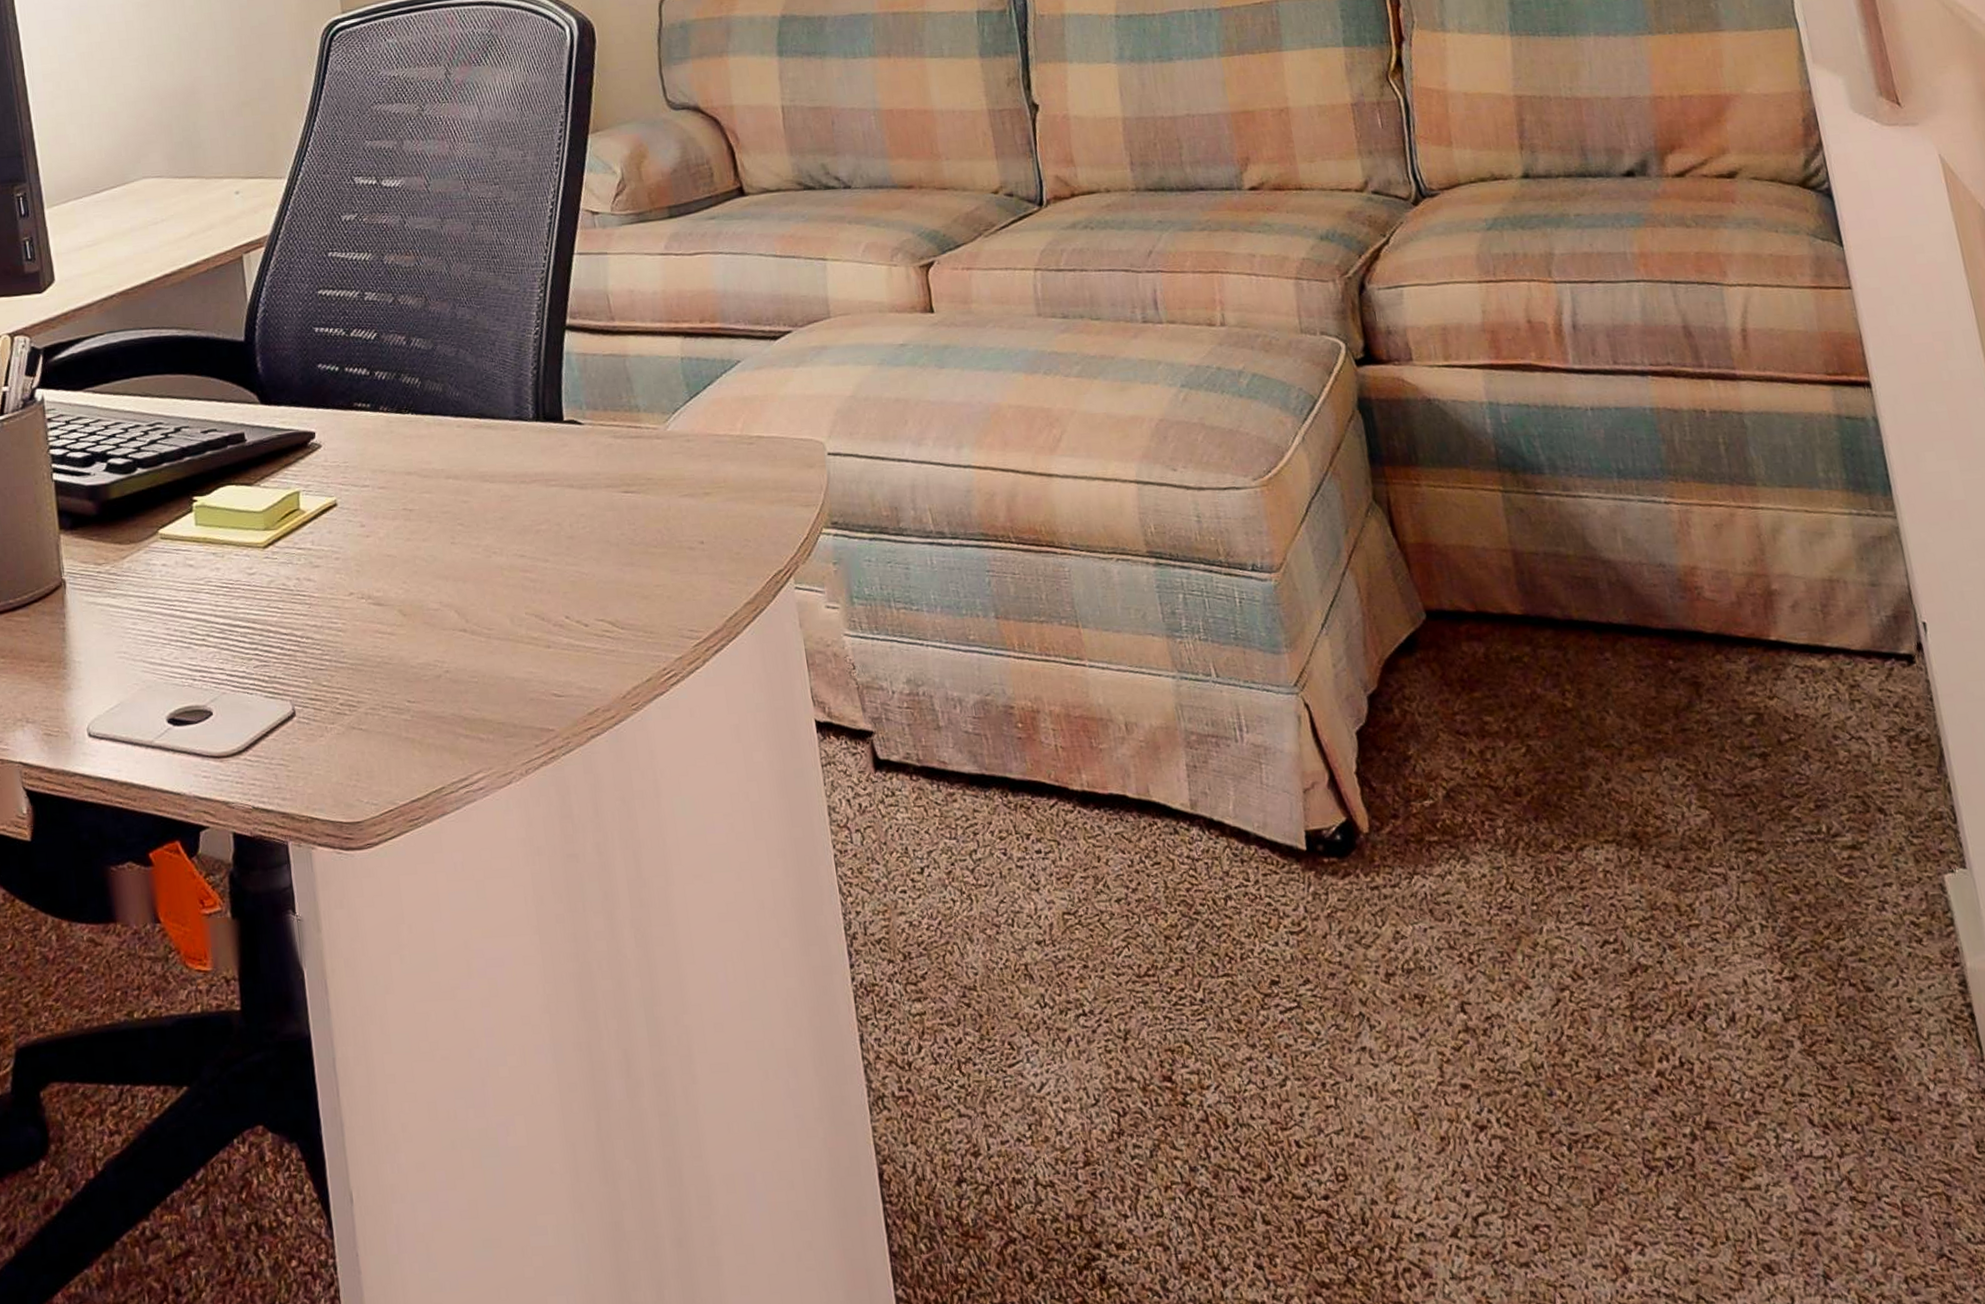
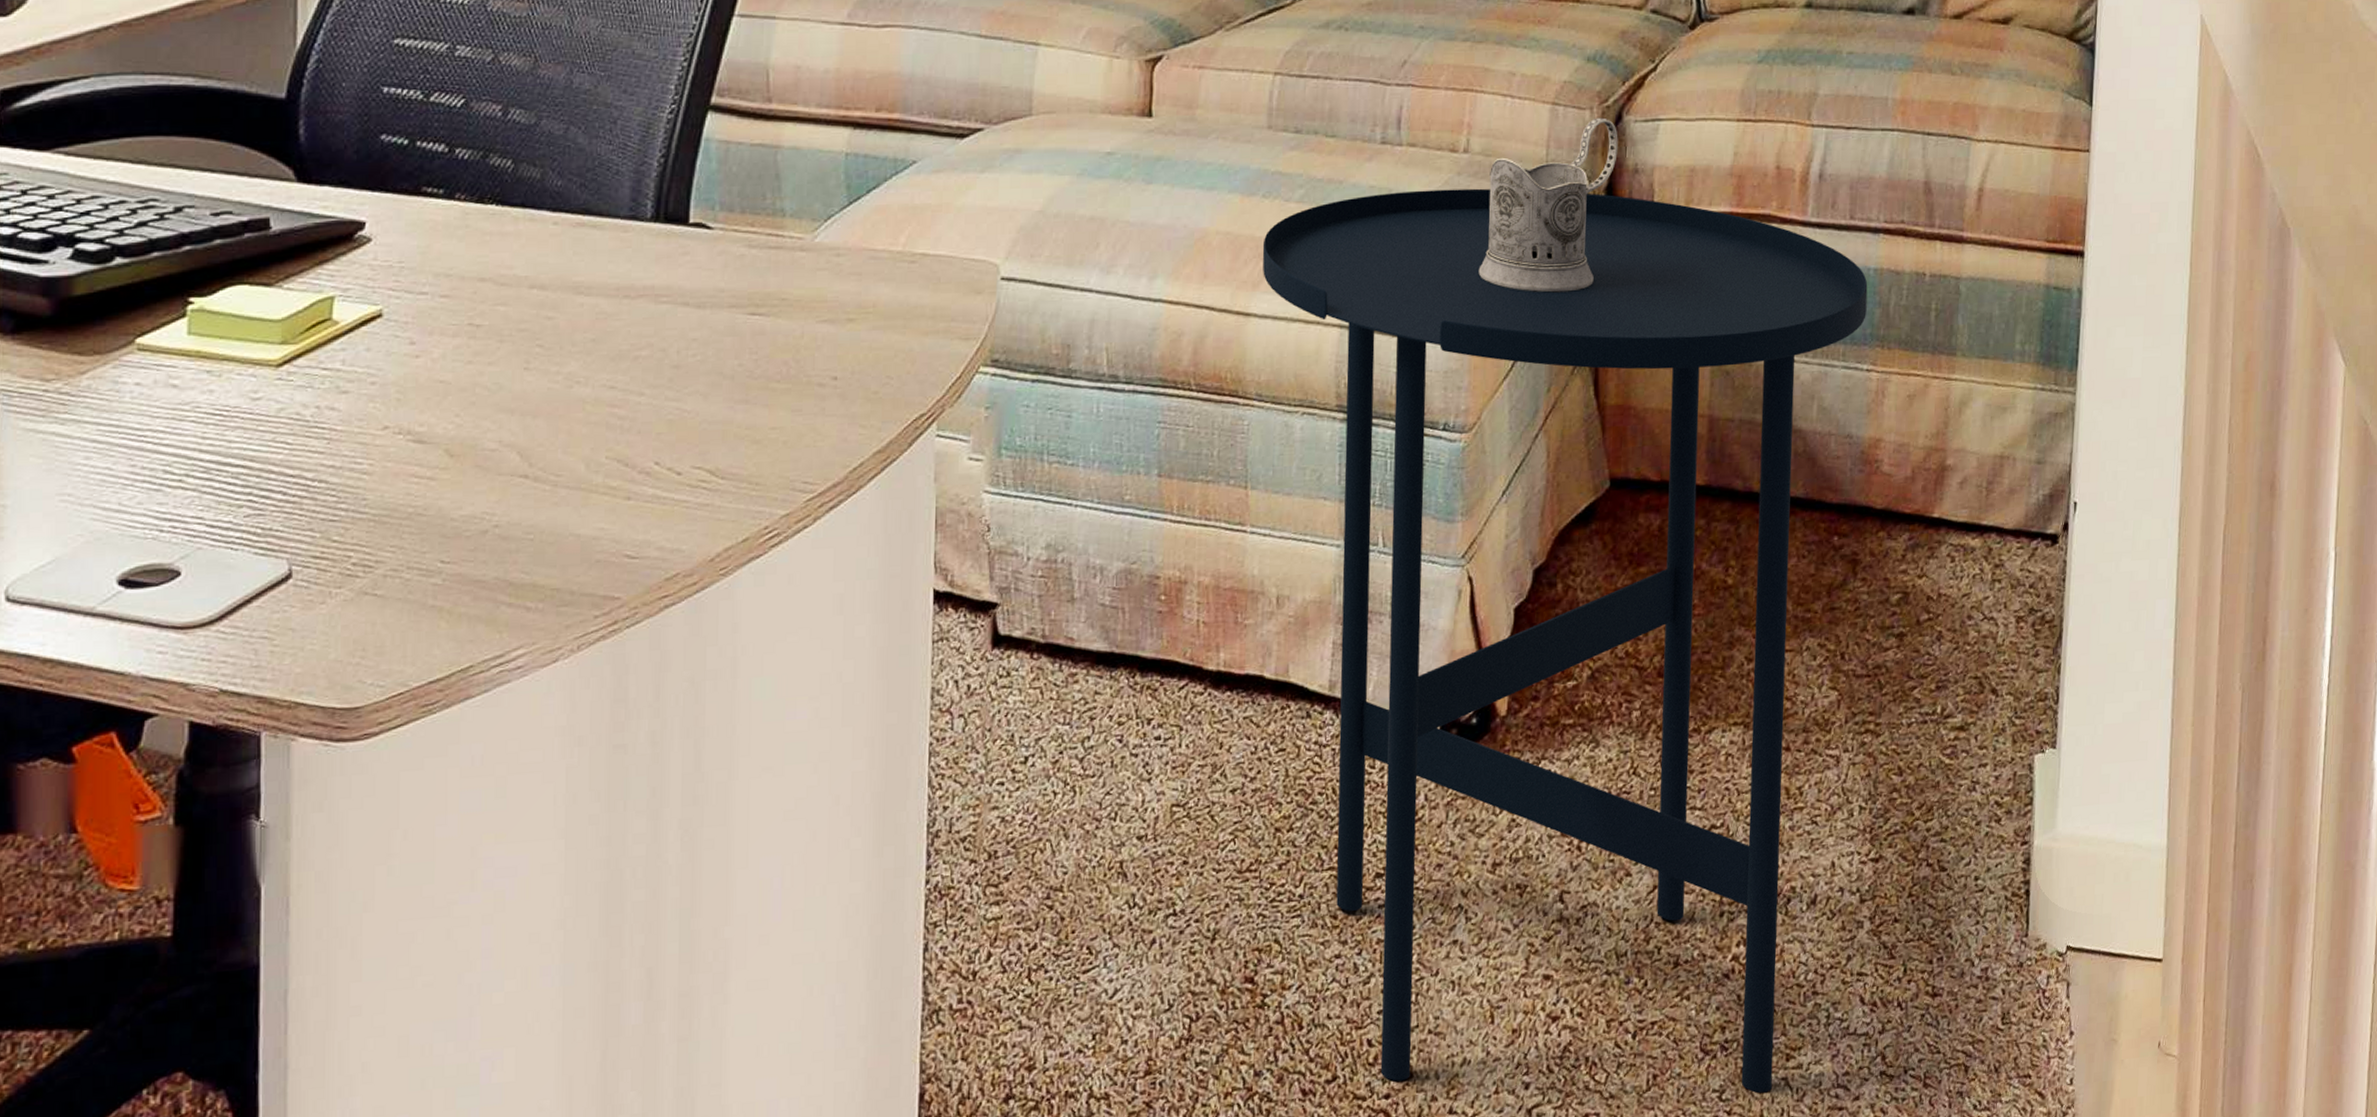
side table: none [1052,354,1732,1213] -> present [1262,188,1868,1094]
tea glass holder: none [1249,287,1370,445] -> present [1478,117,1618,293]

